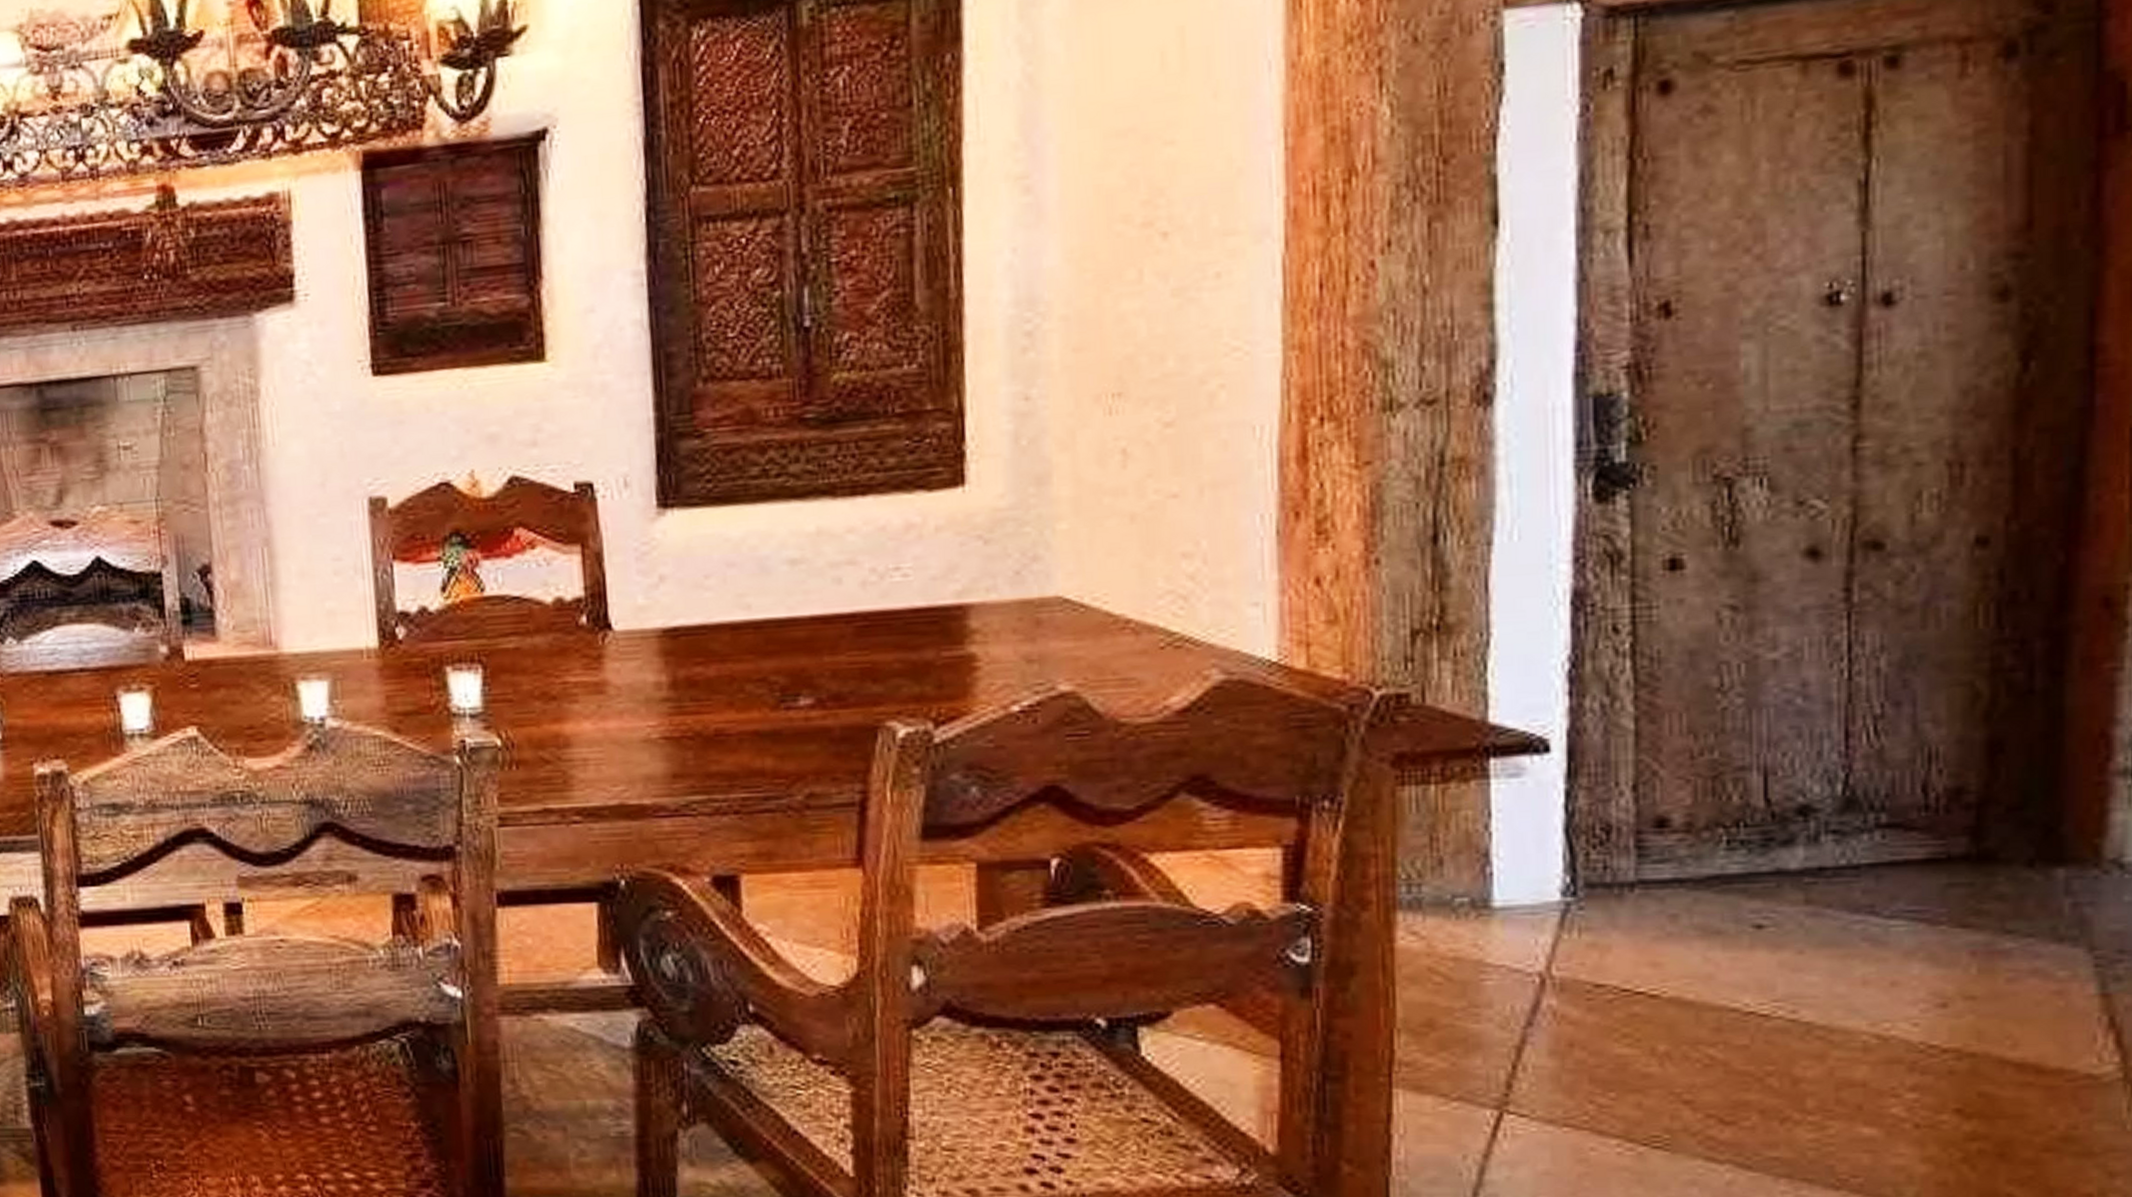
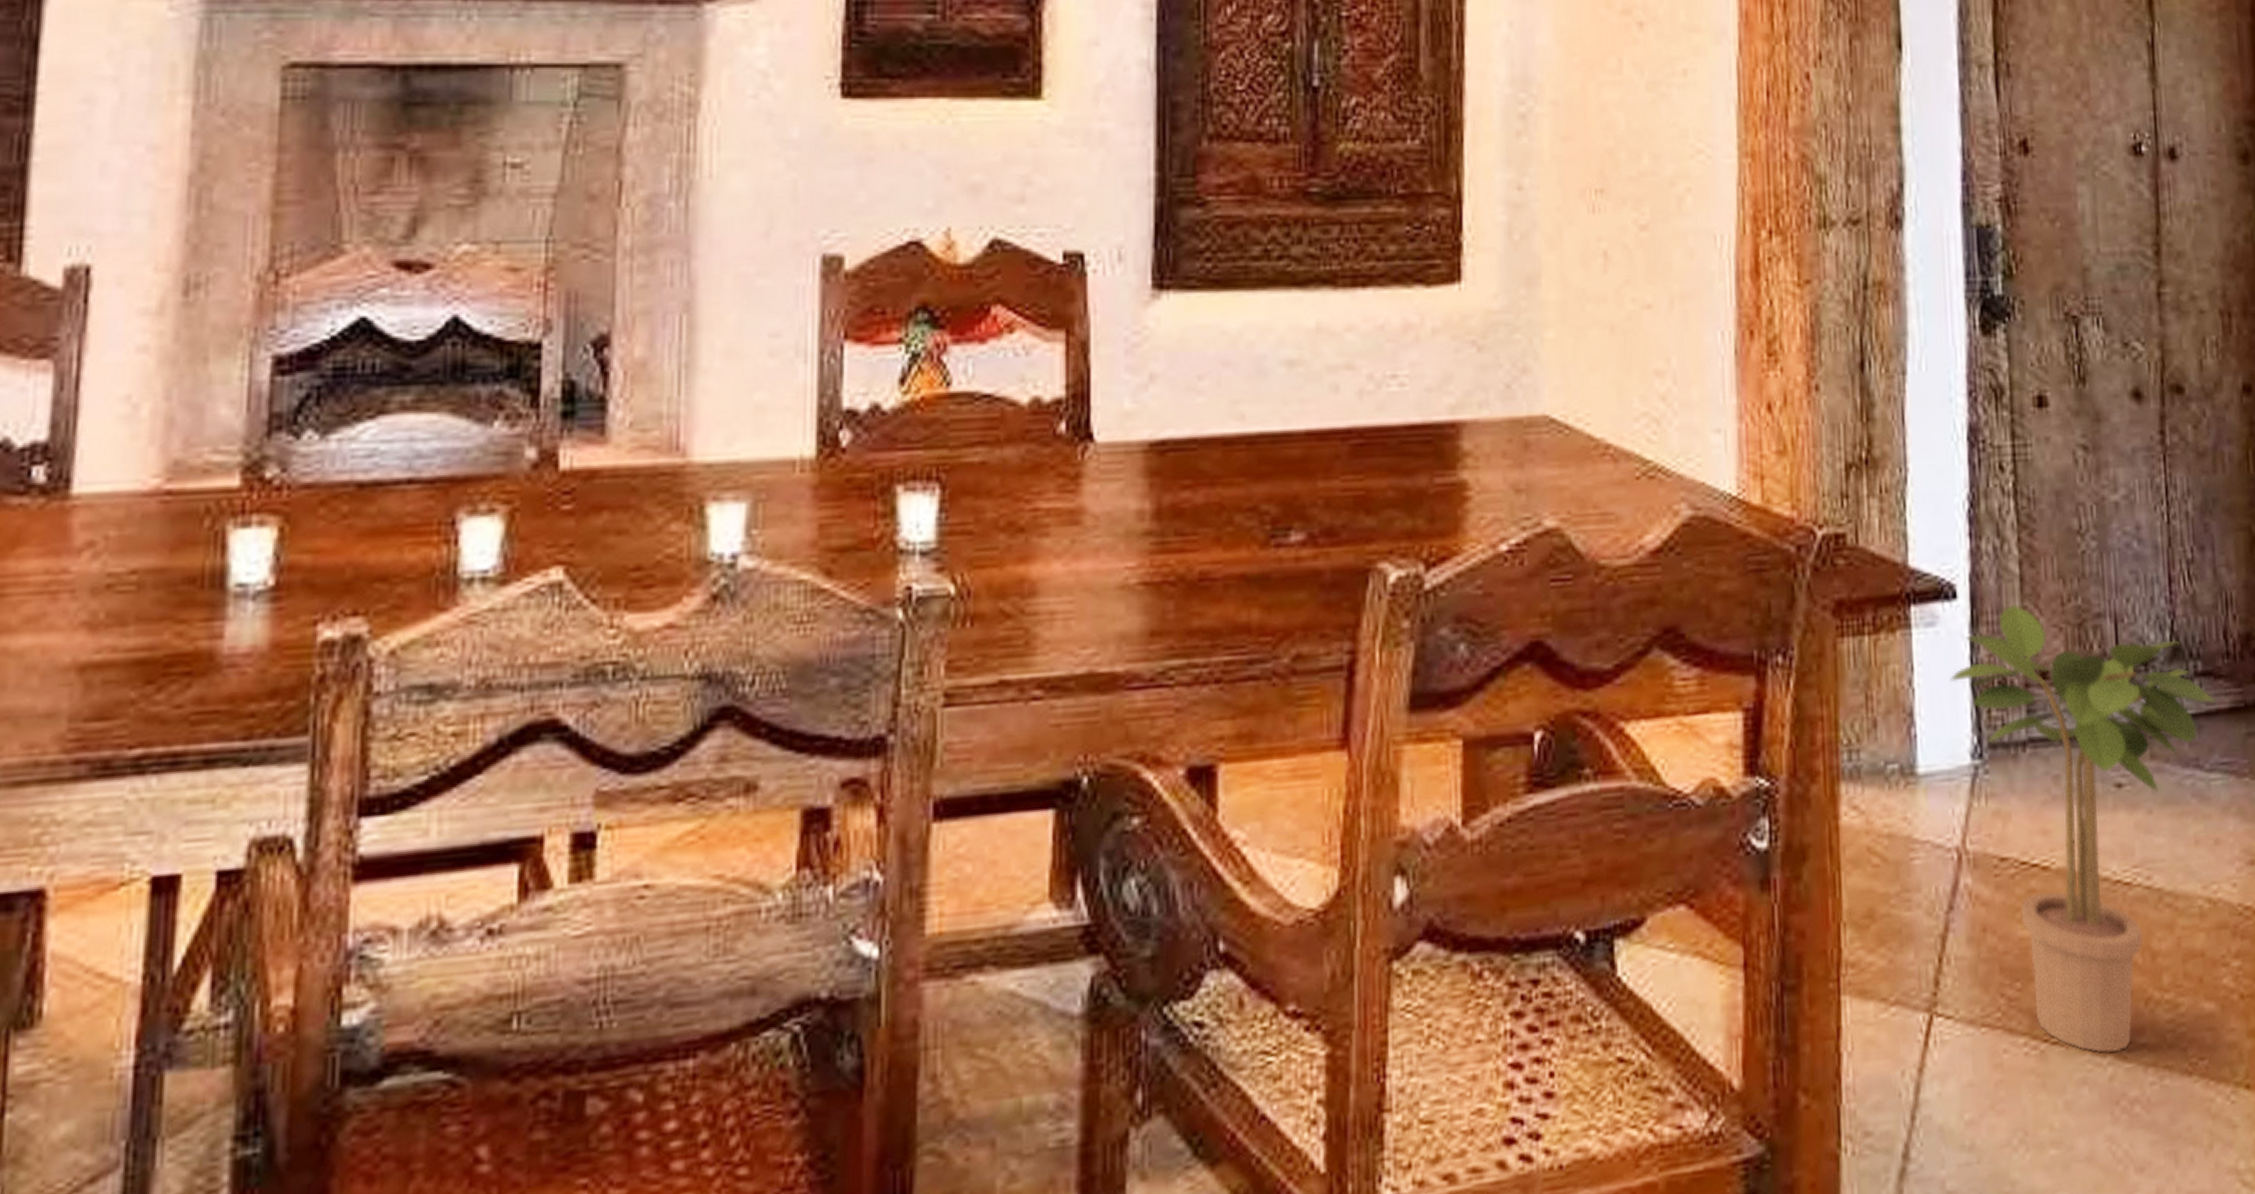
potted plant: none [1537,757,1905,1162] -> present [1949,603,2216,1054]

